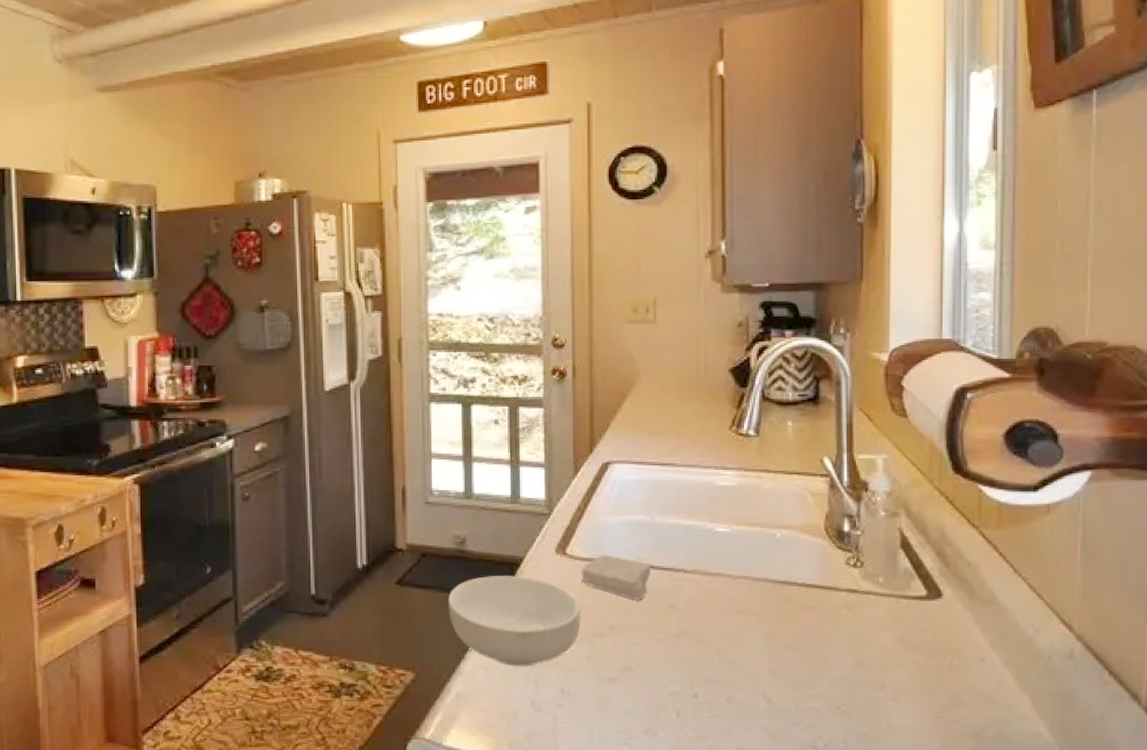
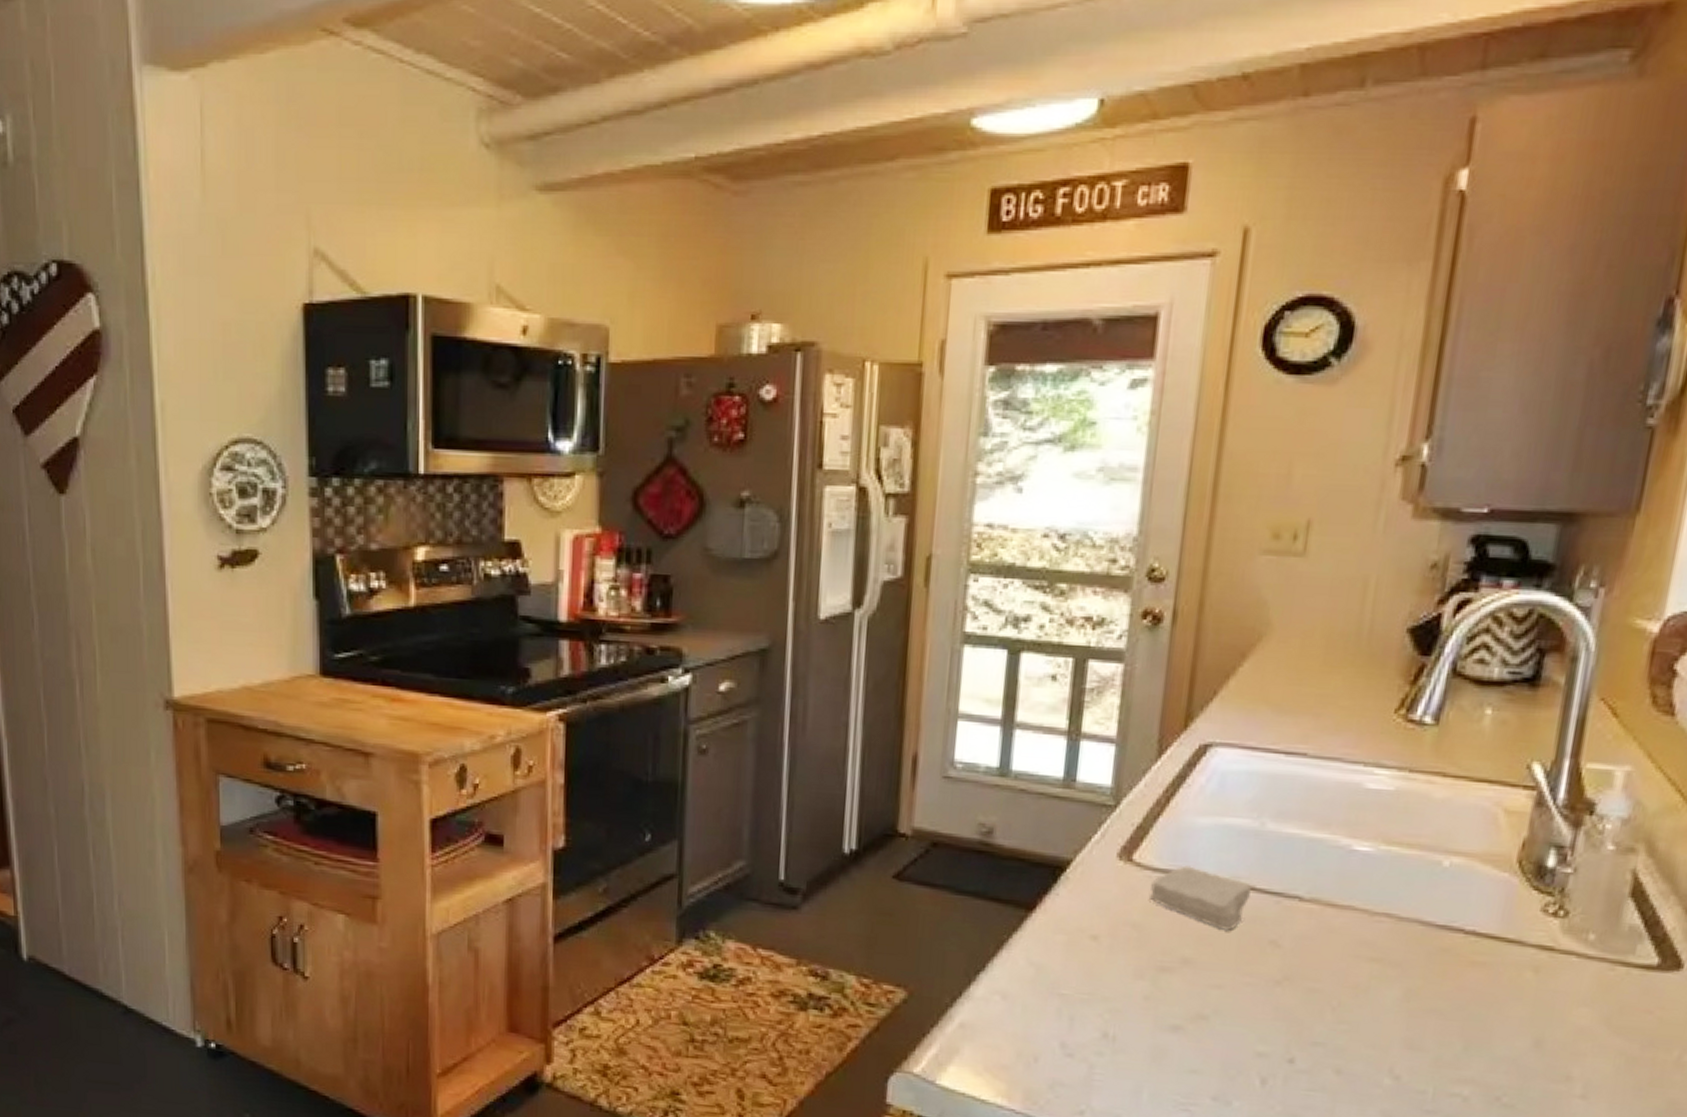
cereal bowl: present [447,574,581,667] -> none [960,879,1144,999]

